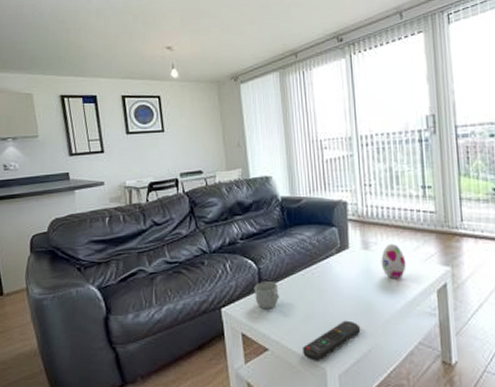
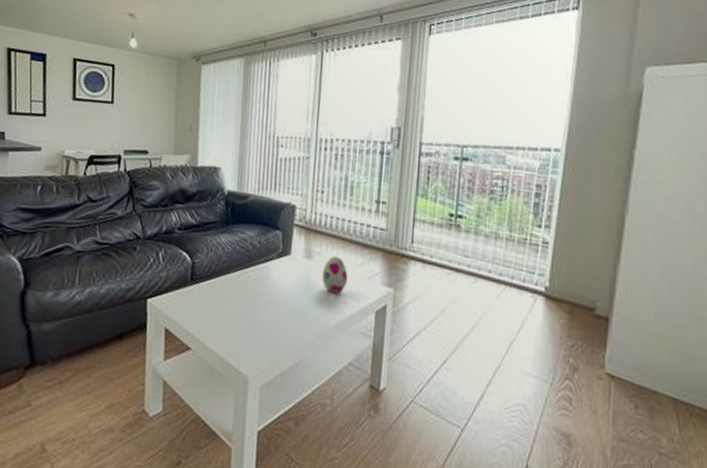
mug: present [254,282,279,309] -> none [184,277,211,307]
remote control: present [302,320,361,361] -> none [226,329,291,368]

